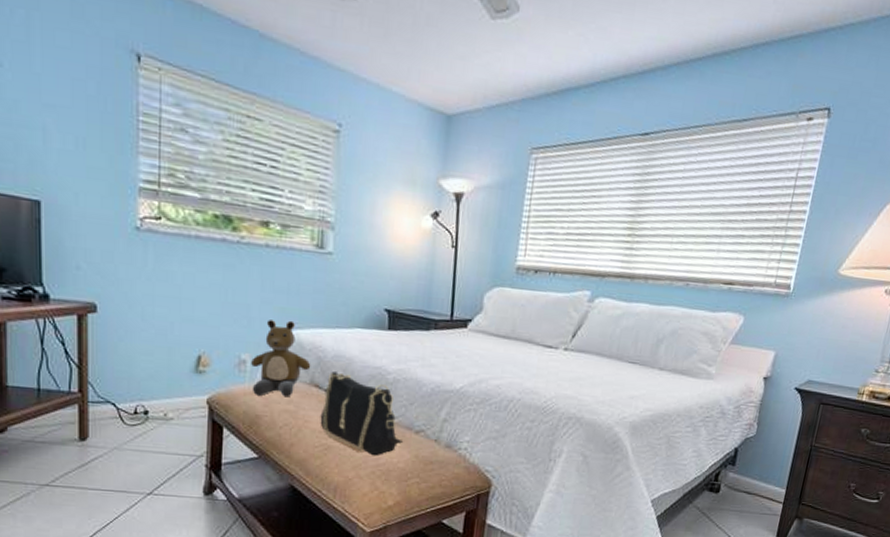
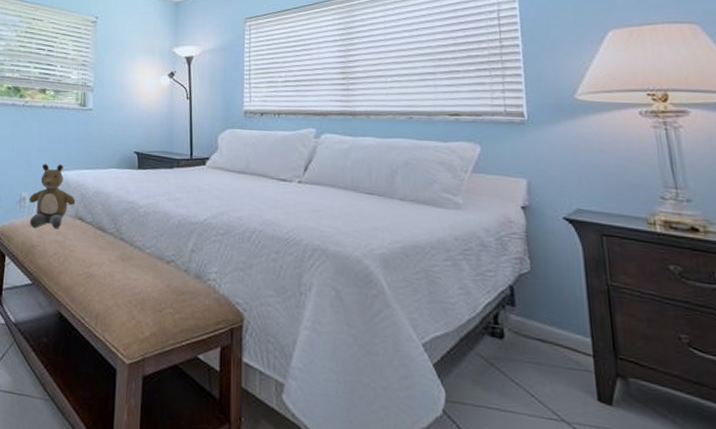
handbag: present [320,371,404,455] -> none [83,206,156,284]

